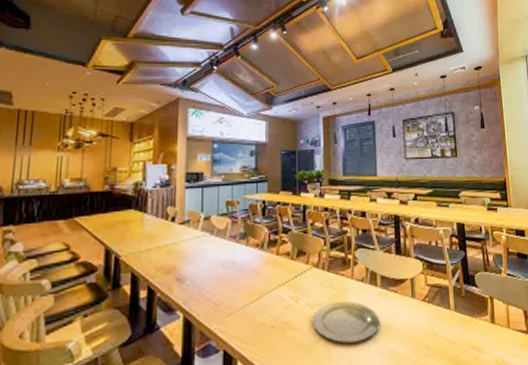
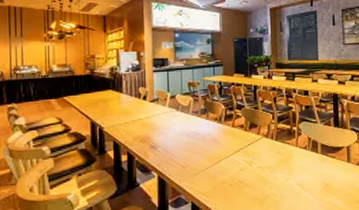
plate: present [312,300,380,344] -> none [263,164,321,198]

